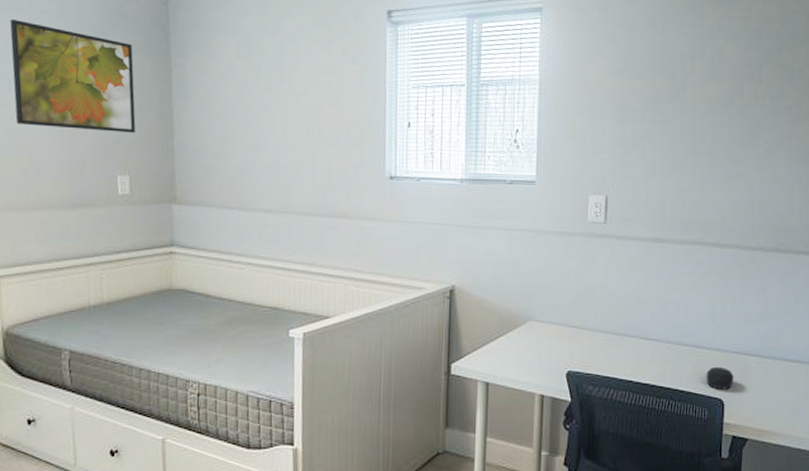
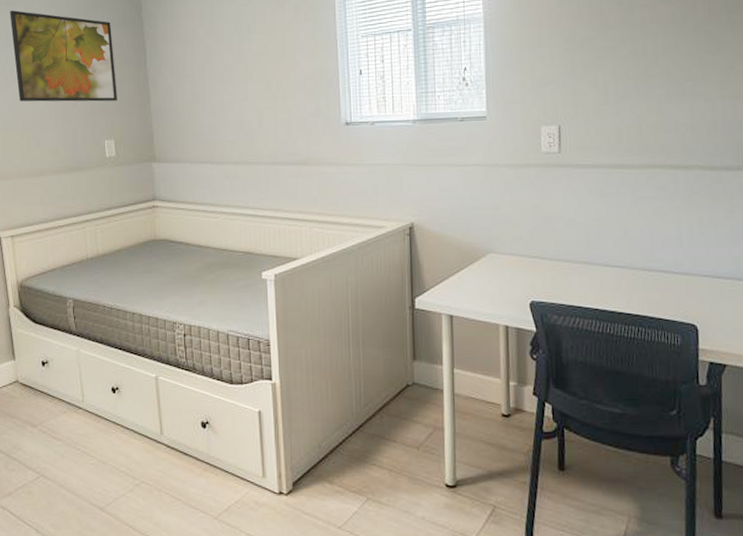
computer mouse: present [706,366,734,390] -> none [676,291,707,315]

